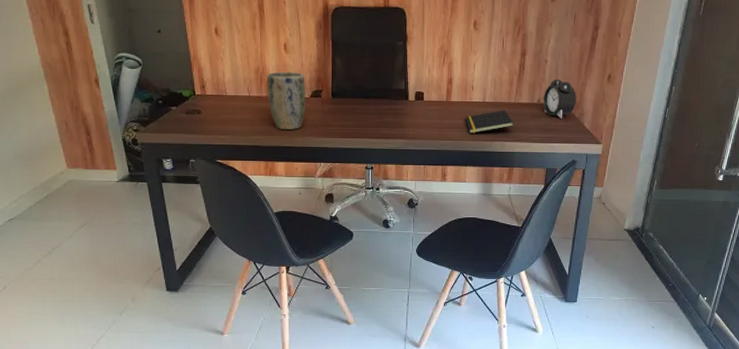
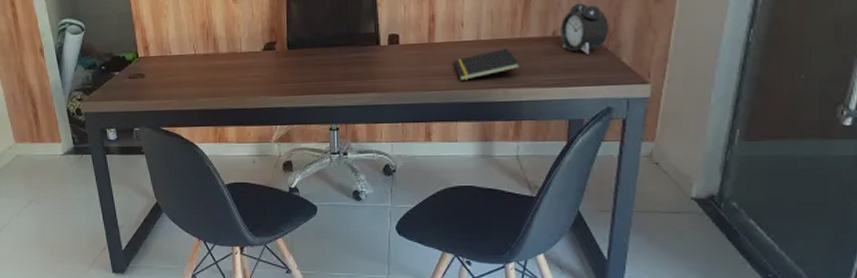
plant pot: present [267,71,305,131] -> none [214,23,258,91]

